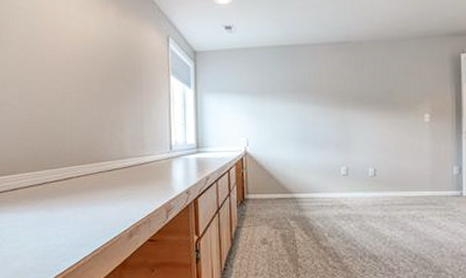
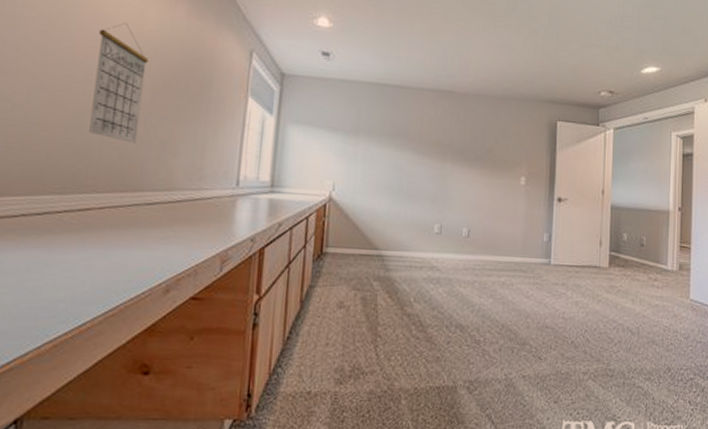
calendar: none [57,32,95,125] -> present [89,23,148,144]

